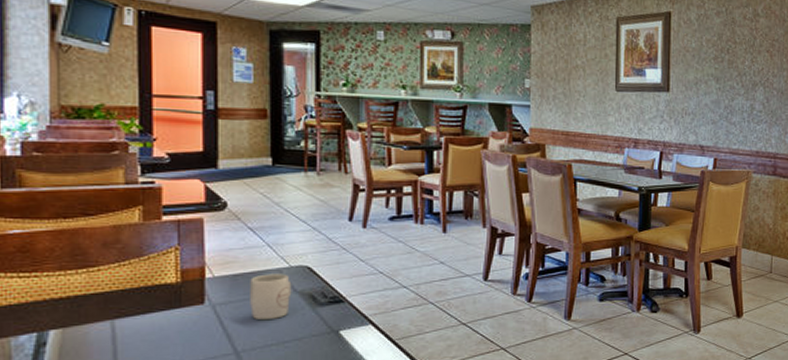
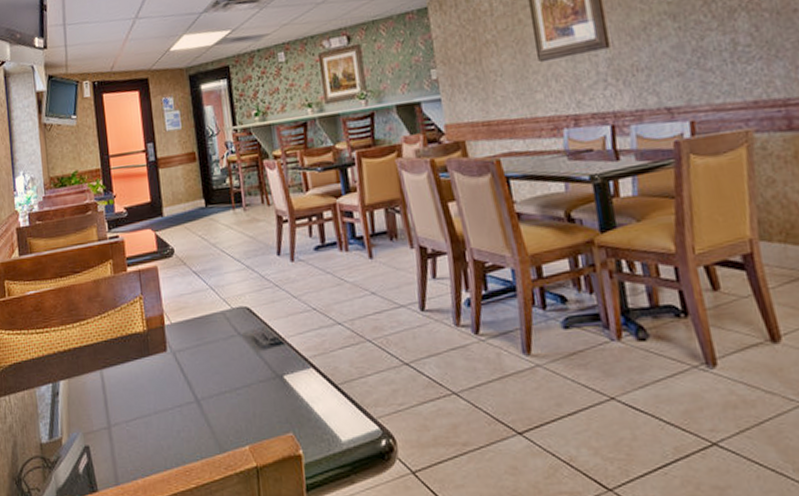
mug: present [250,274,292,321] -> none [200,316,237,367]

